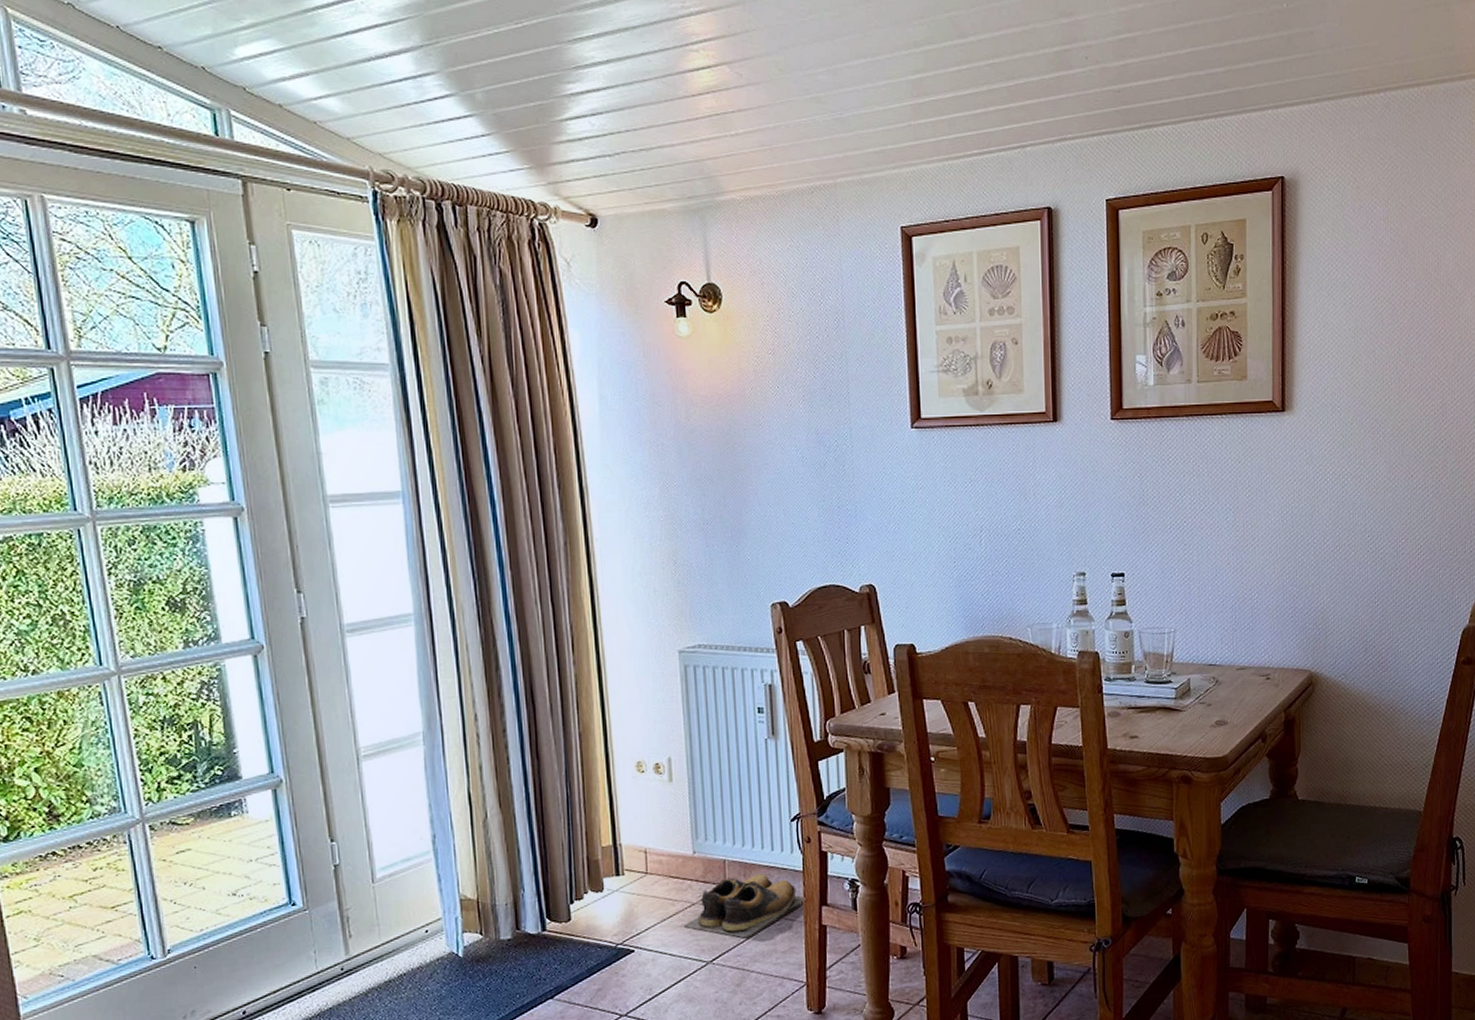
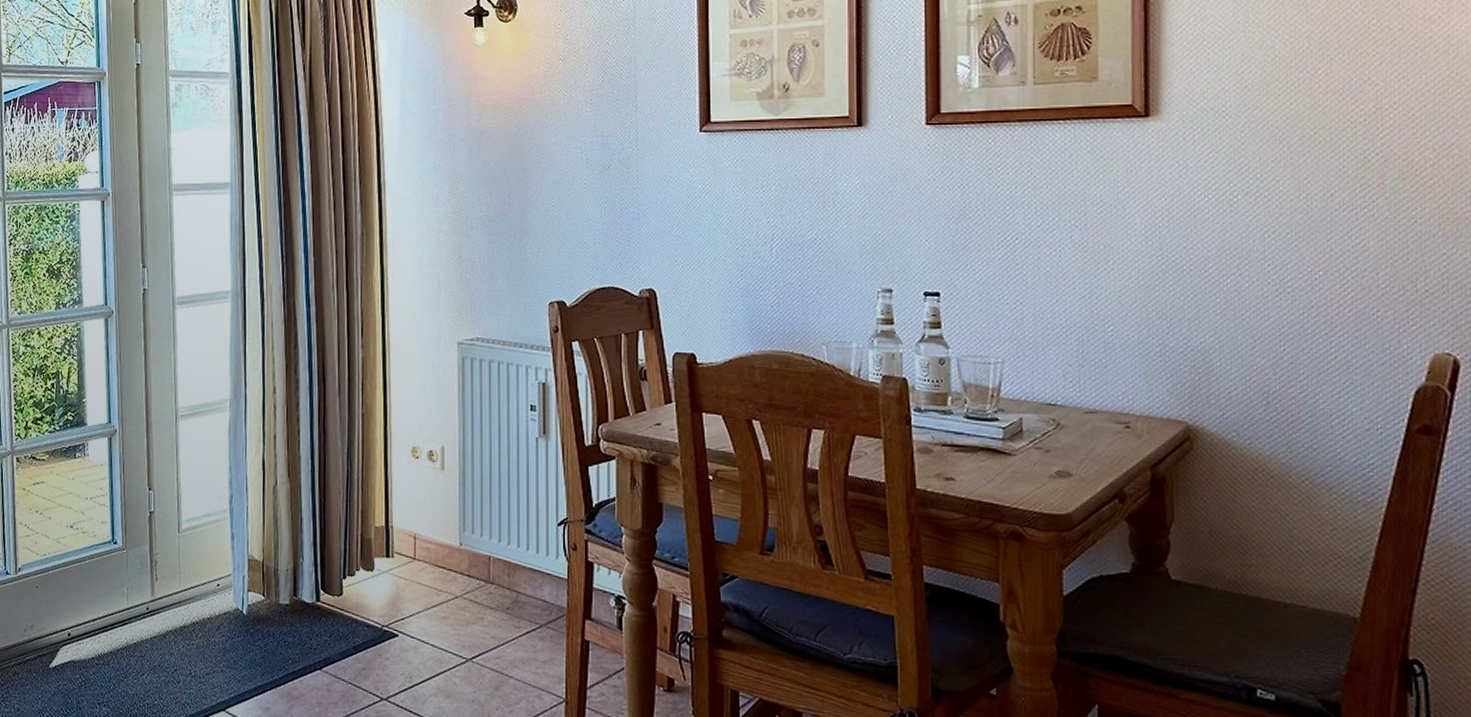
shoes: present [683,874,806,938] -> none [446,575,569,641]

